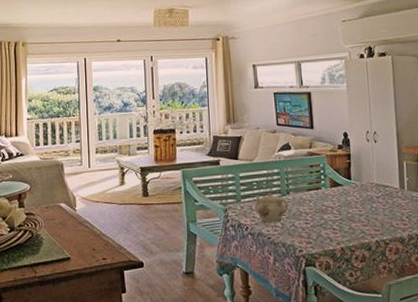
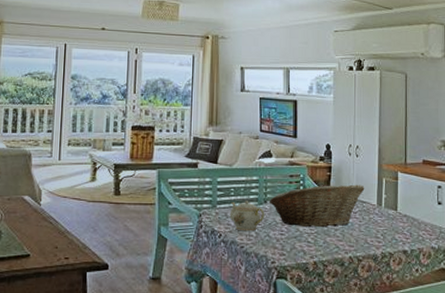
fruit basket: none [291,169,386,215] -> present [269,184,365,228]

